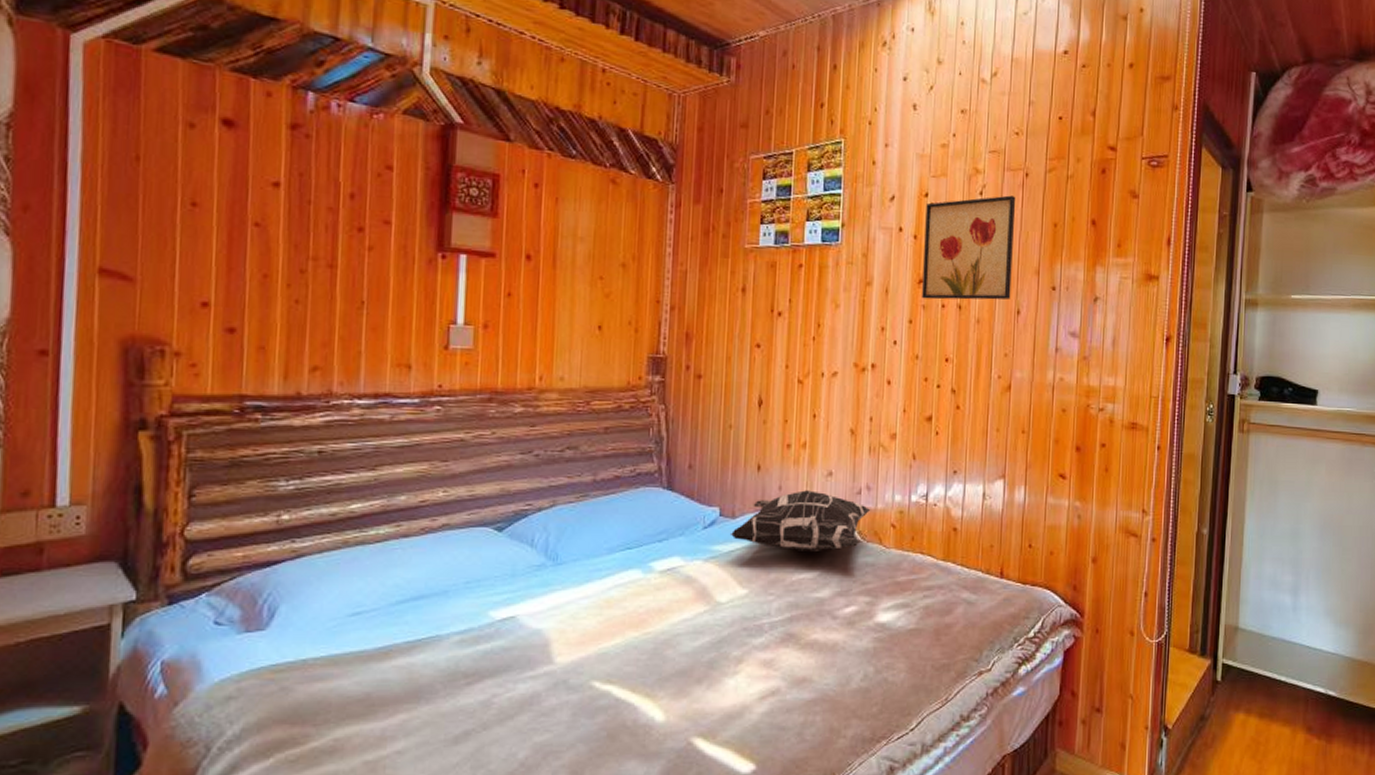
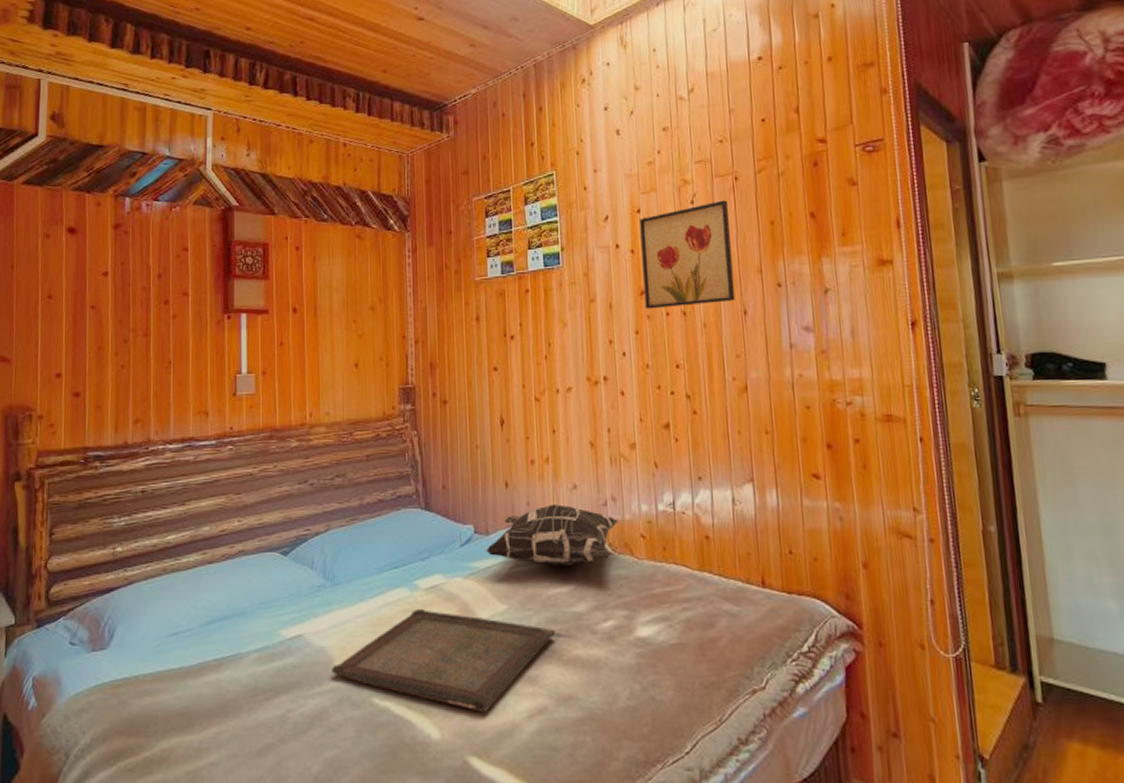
serving tray: none [548,591,795,696] -> present [332,608,555,714]

